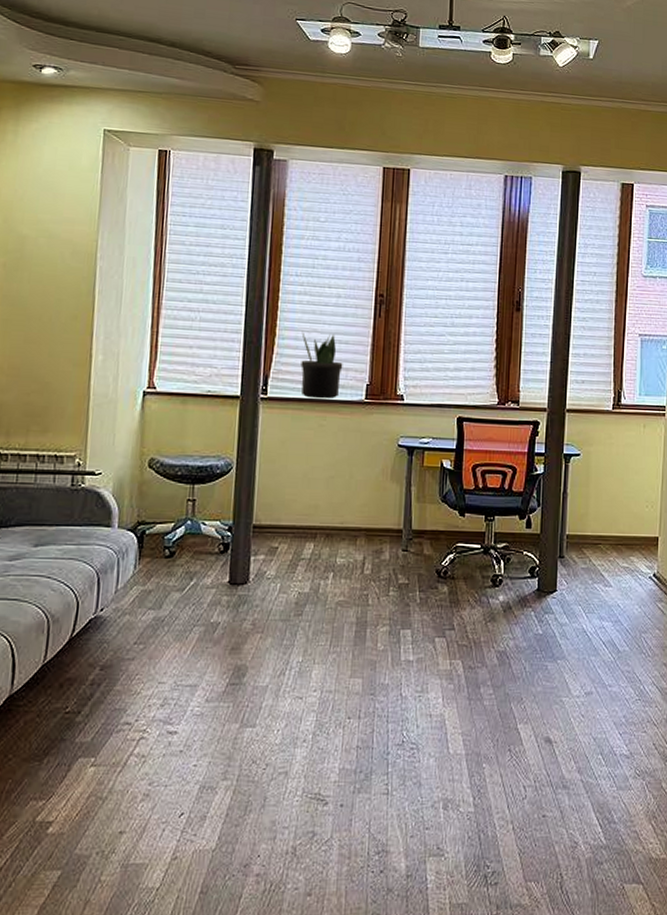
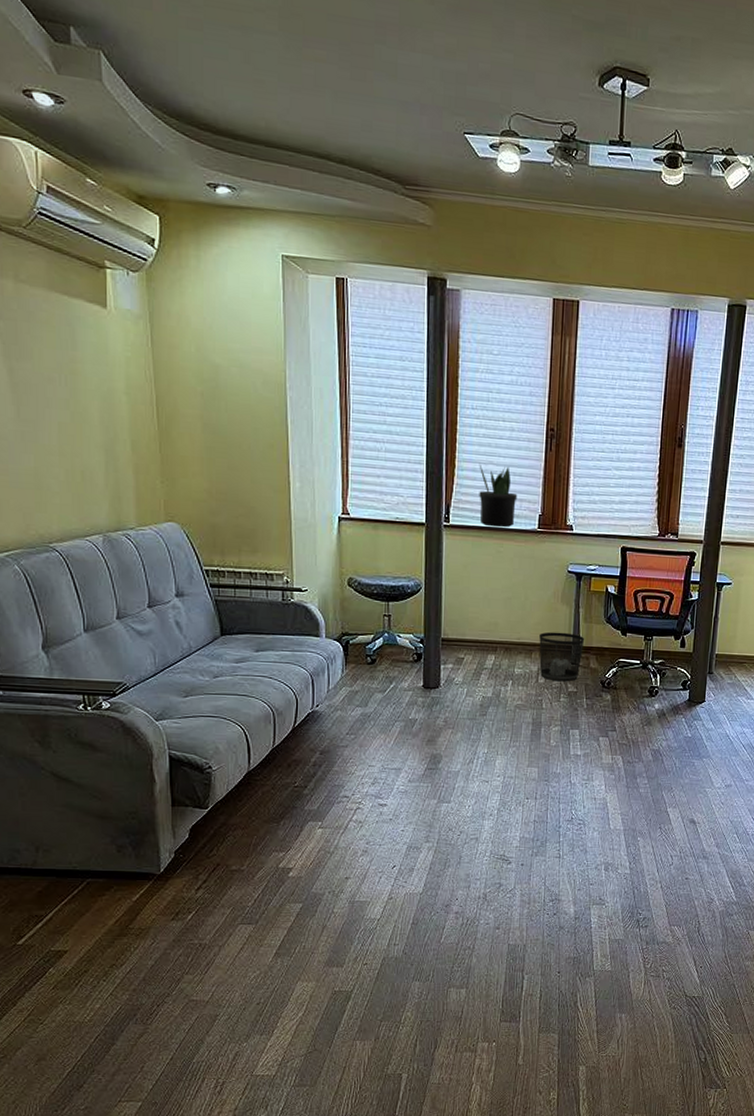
waste bin: none [365,514,418,572] -> present [539,632,585,682]

